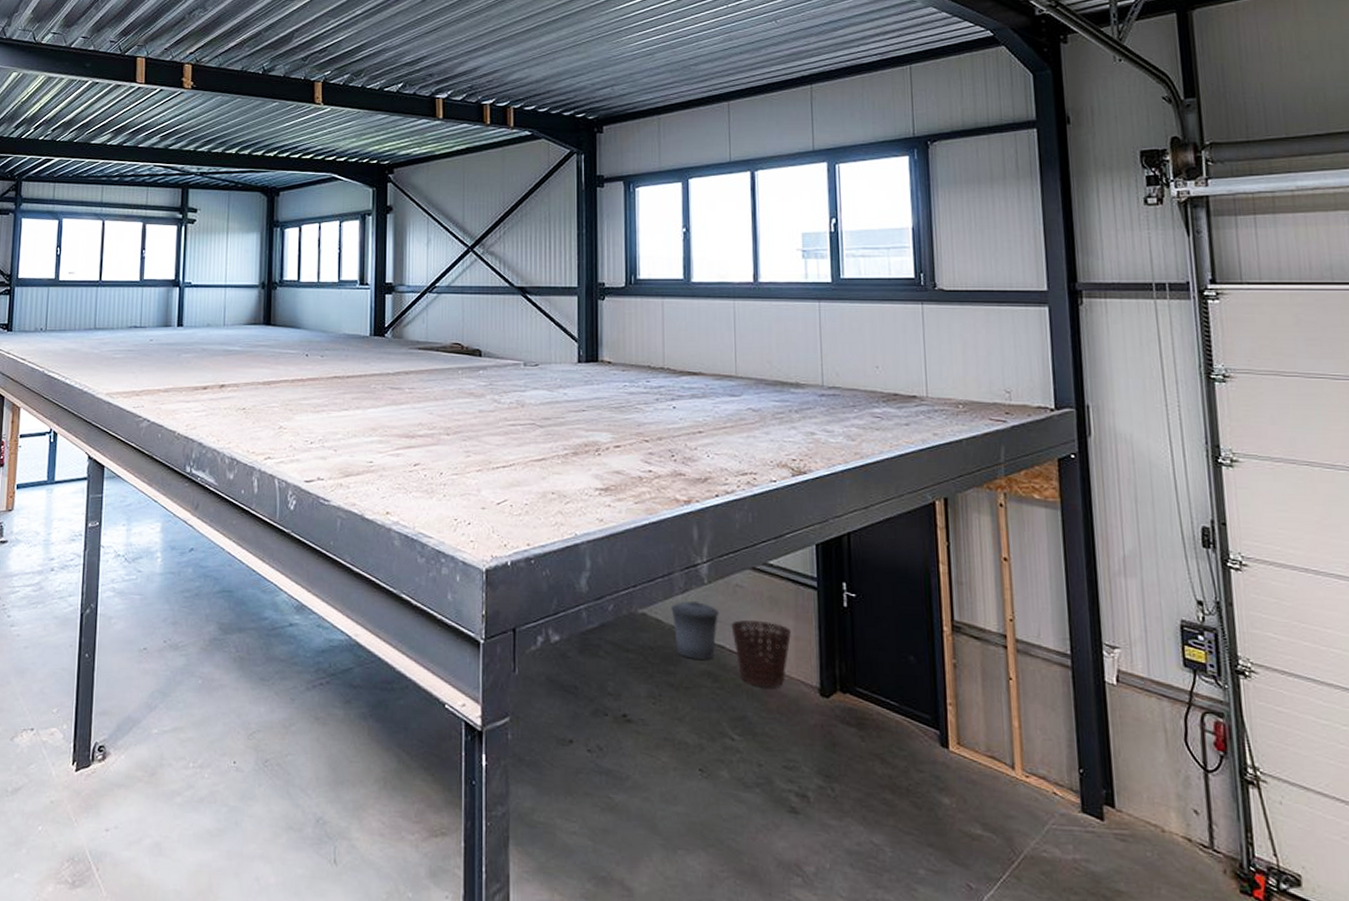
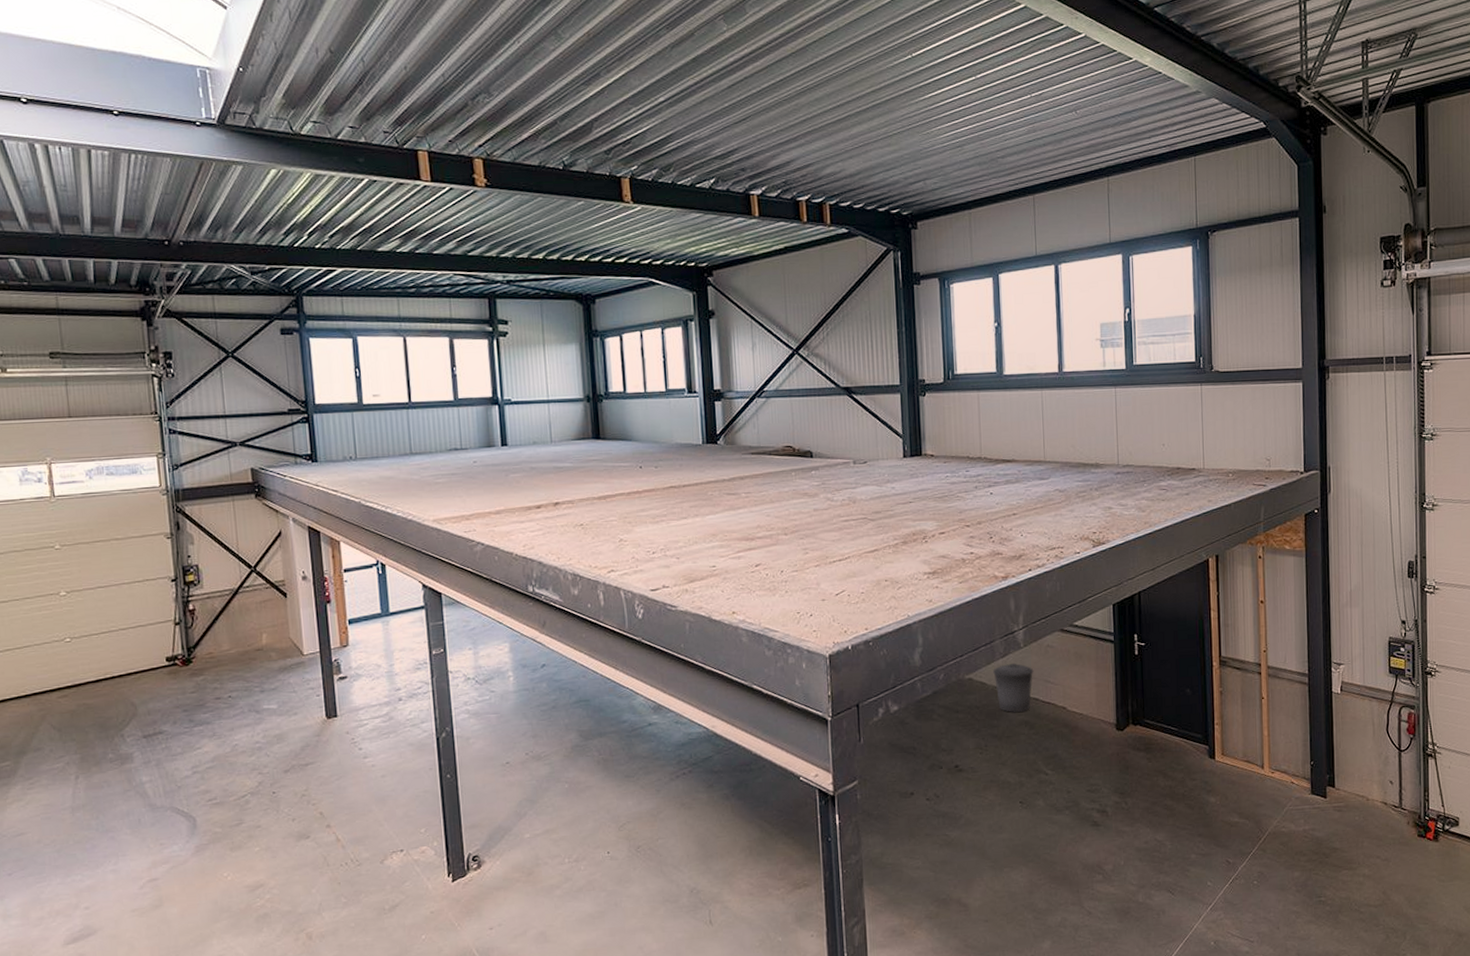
basket: present [731,619,791,687] -> none [1044,673,1093,728]

